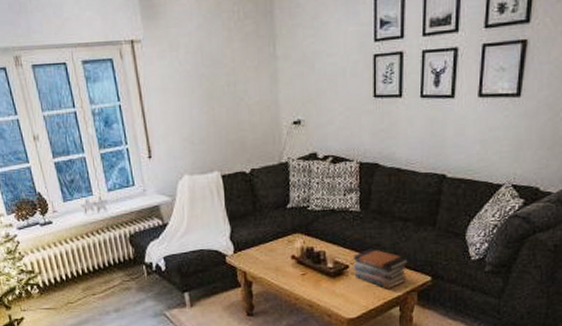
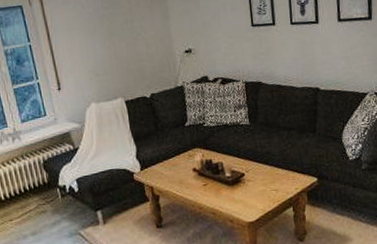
book stack: present [353,249,409,290] -> none [247,157,297,193]

